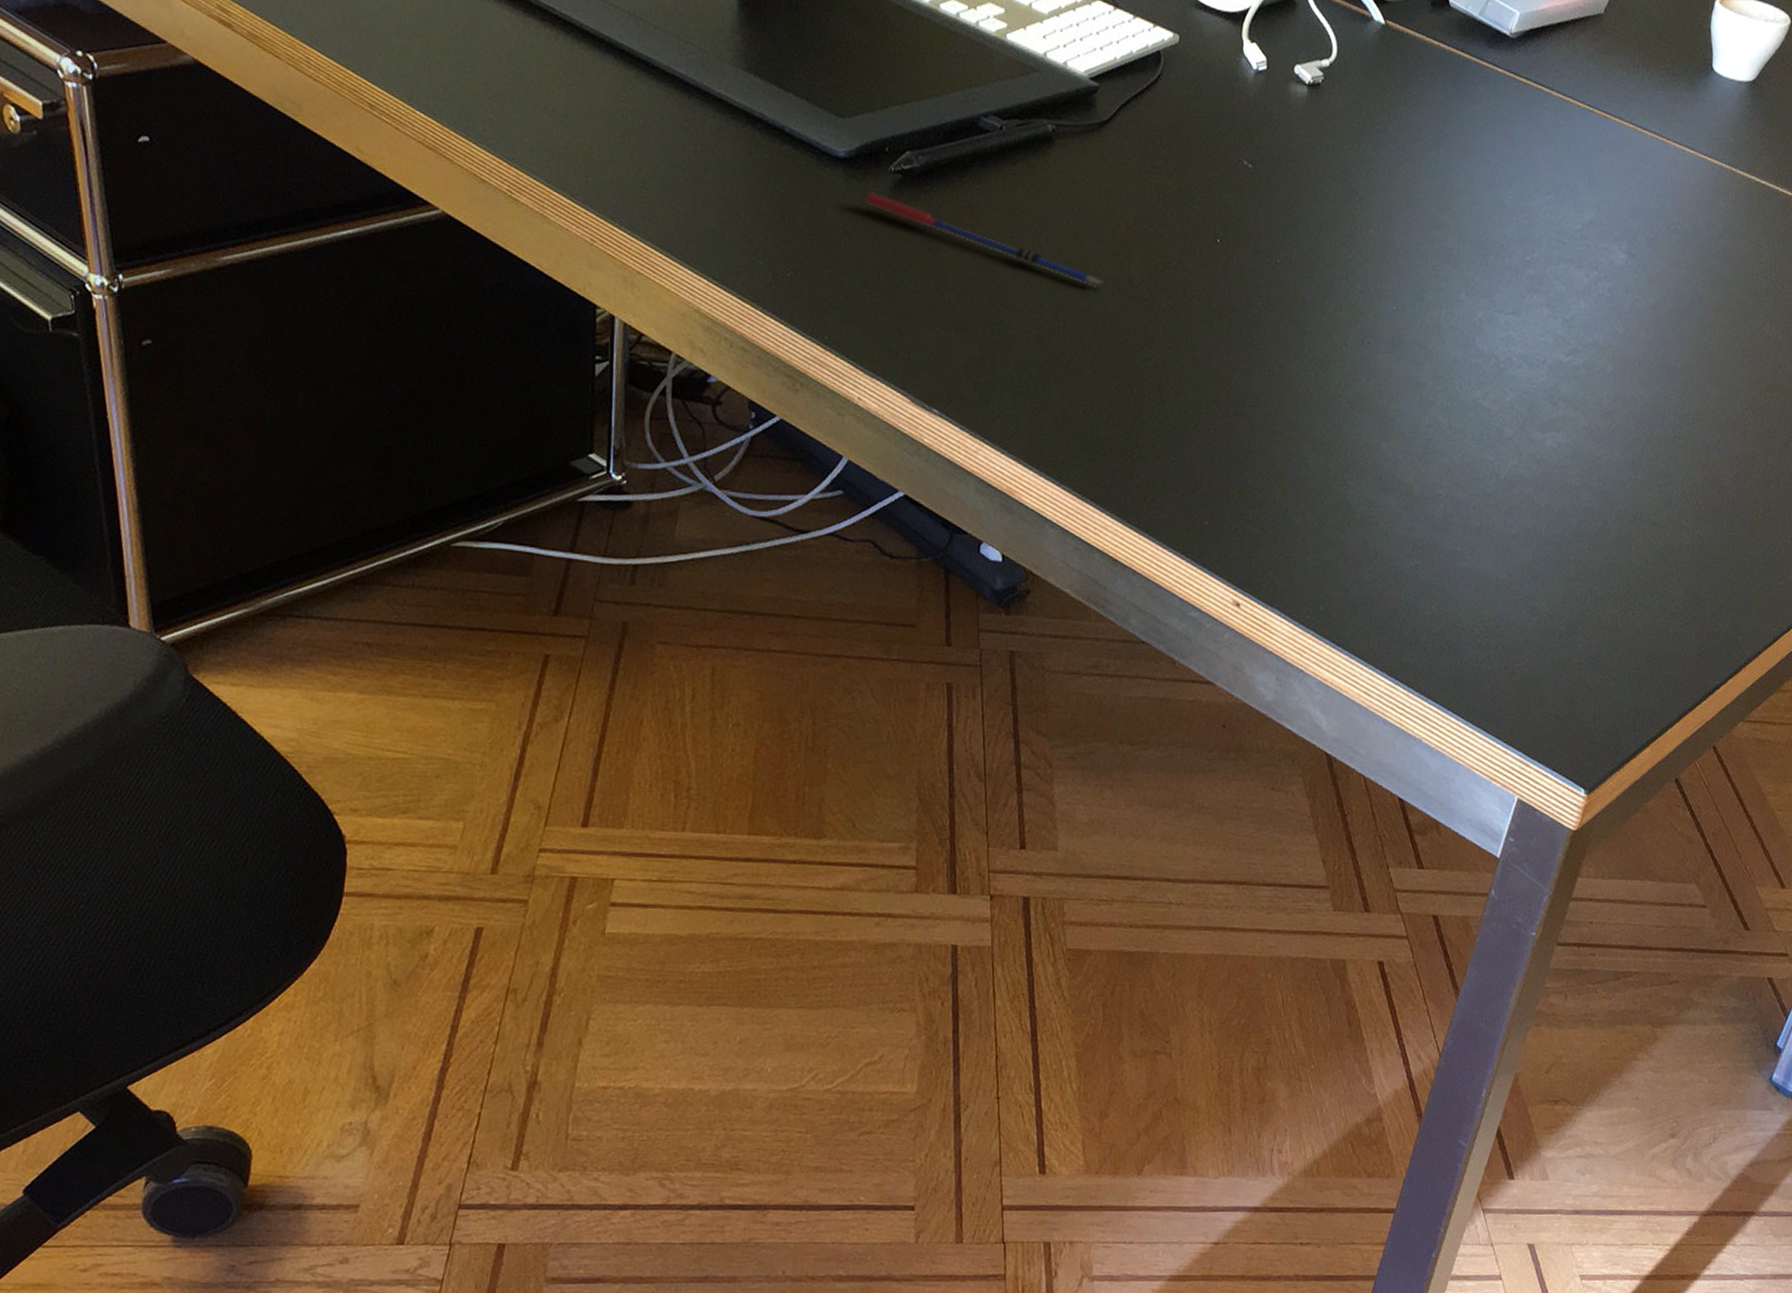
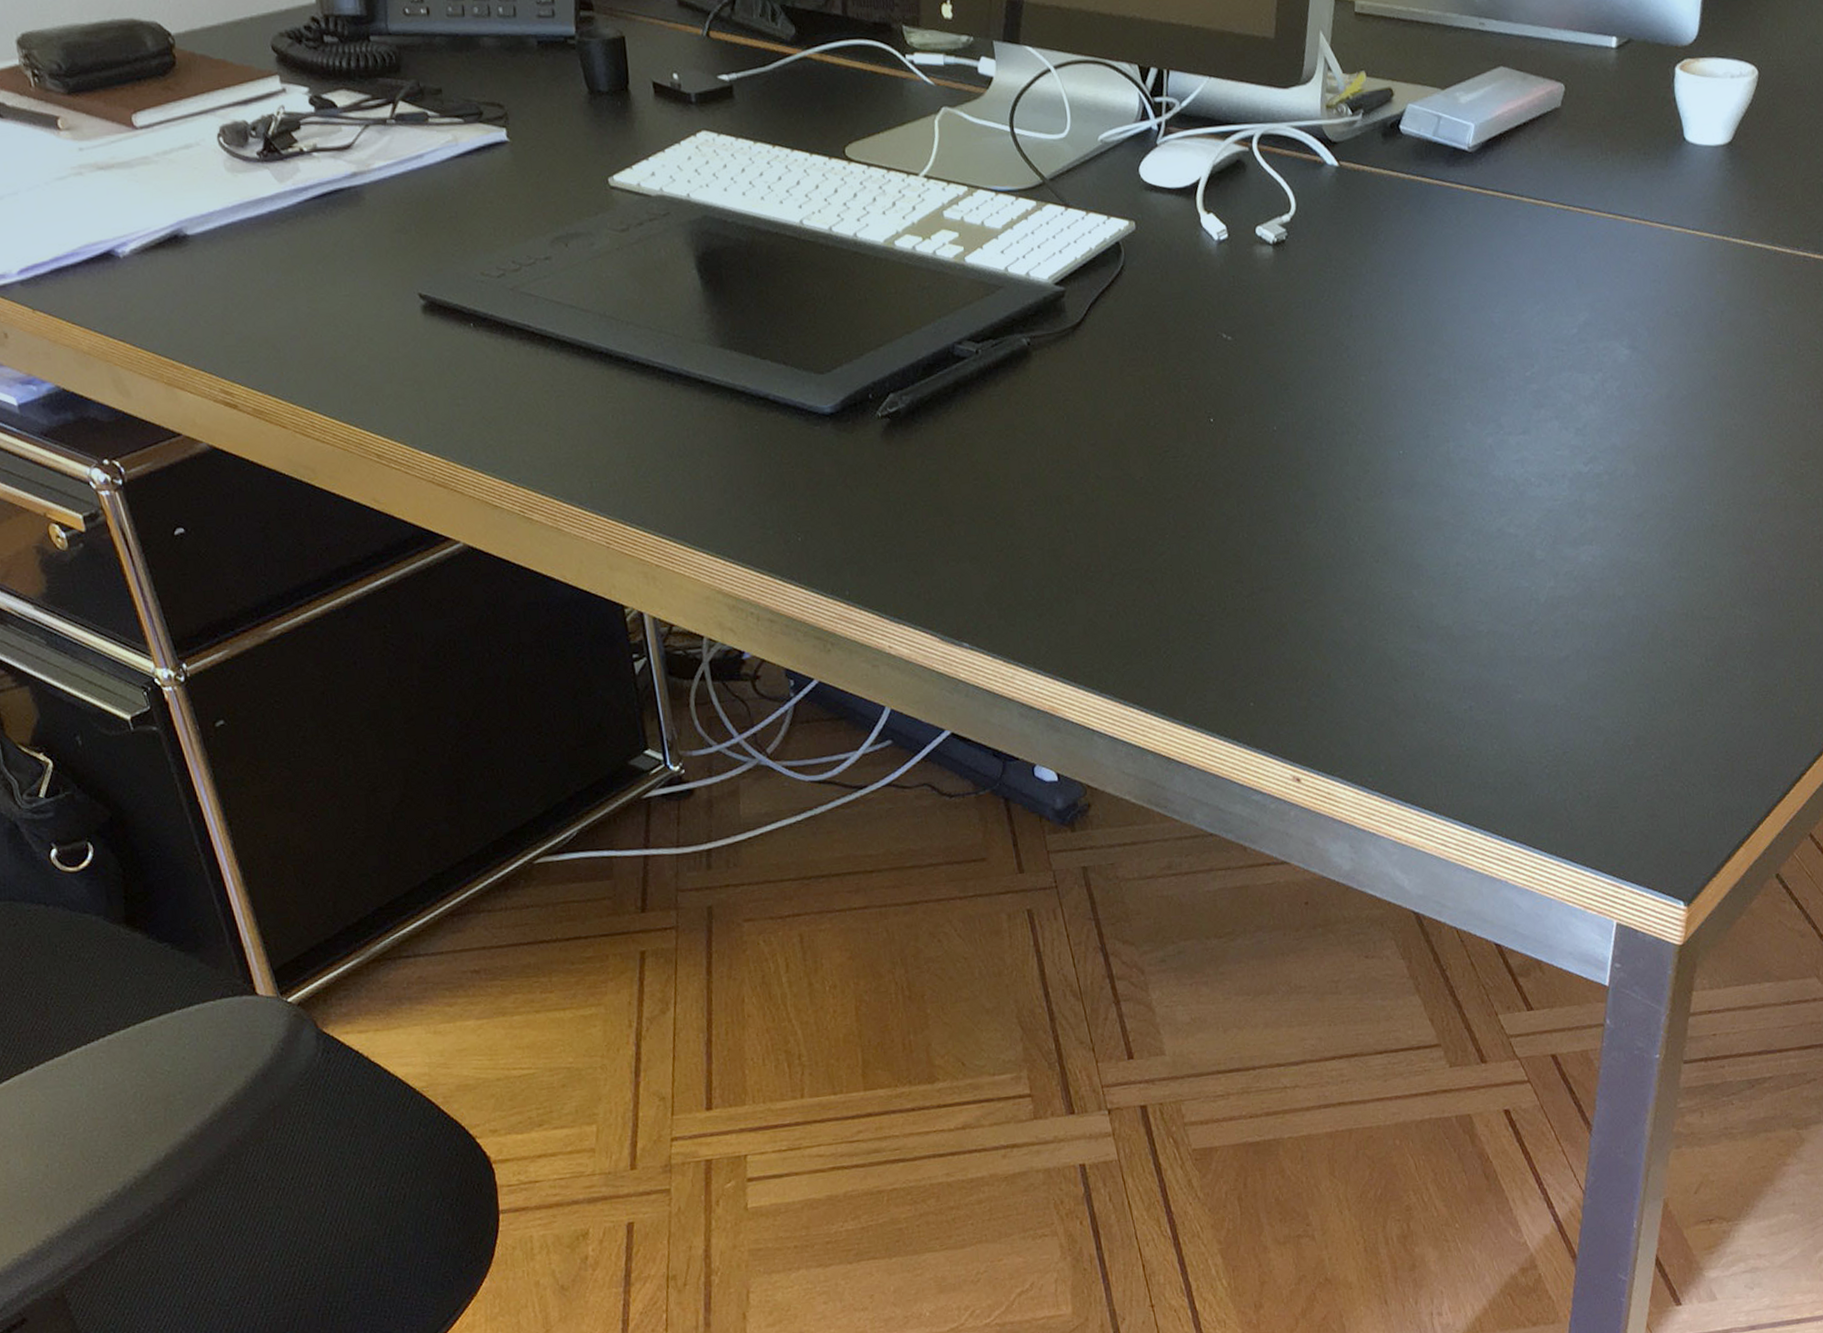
pen: present [865,192,1104,287] -> none [859,441,1106,491]

